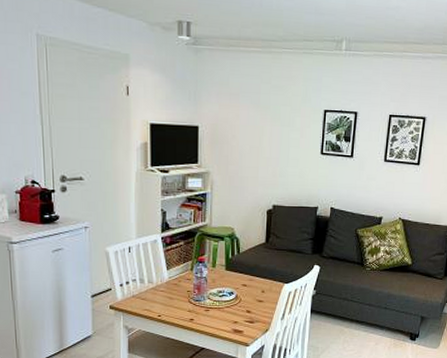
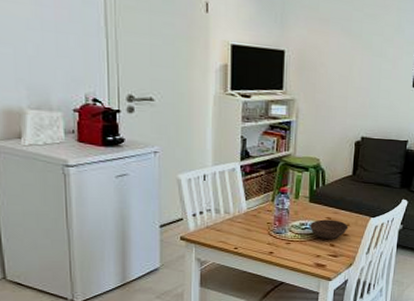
bowl: none [227,287,263,305] -> present [310,219,349,239]

